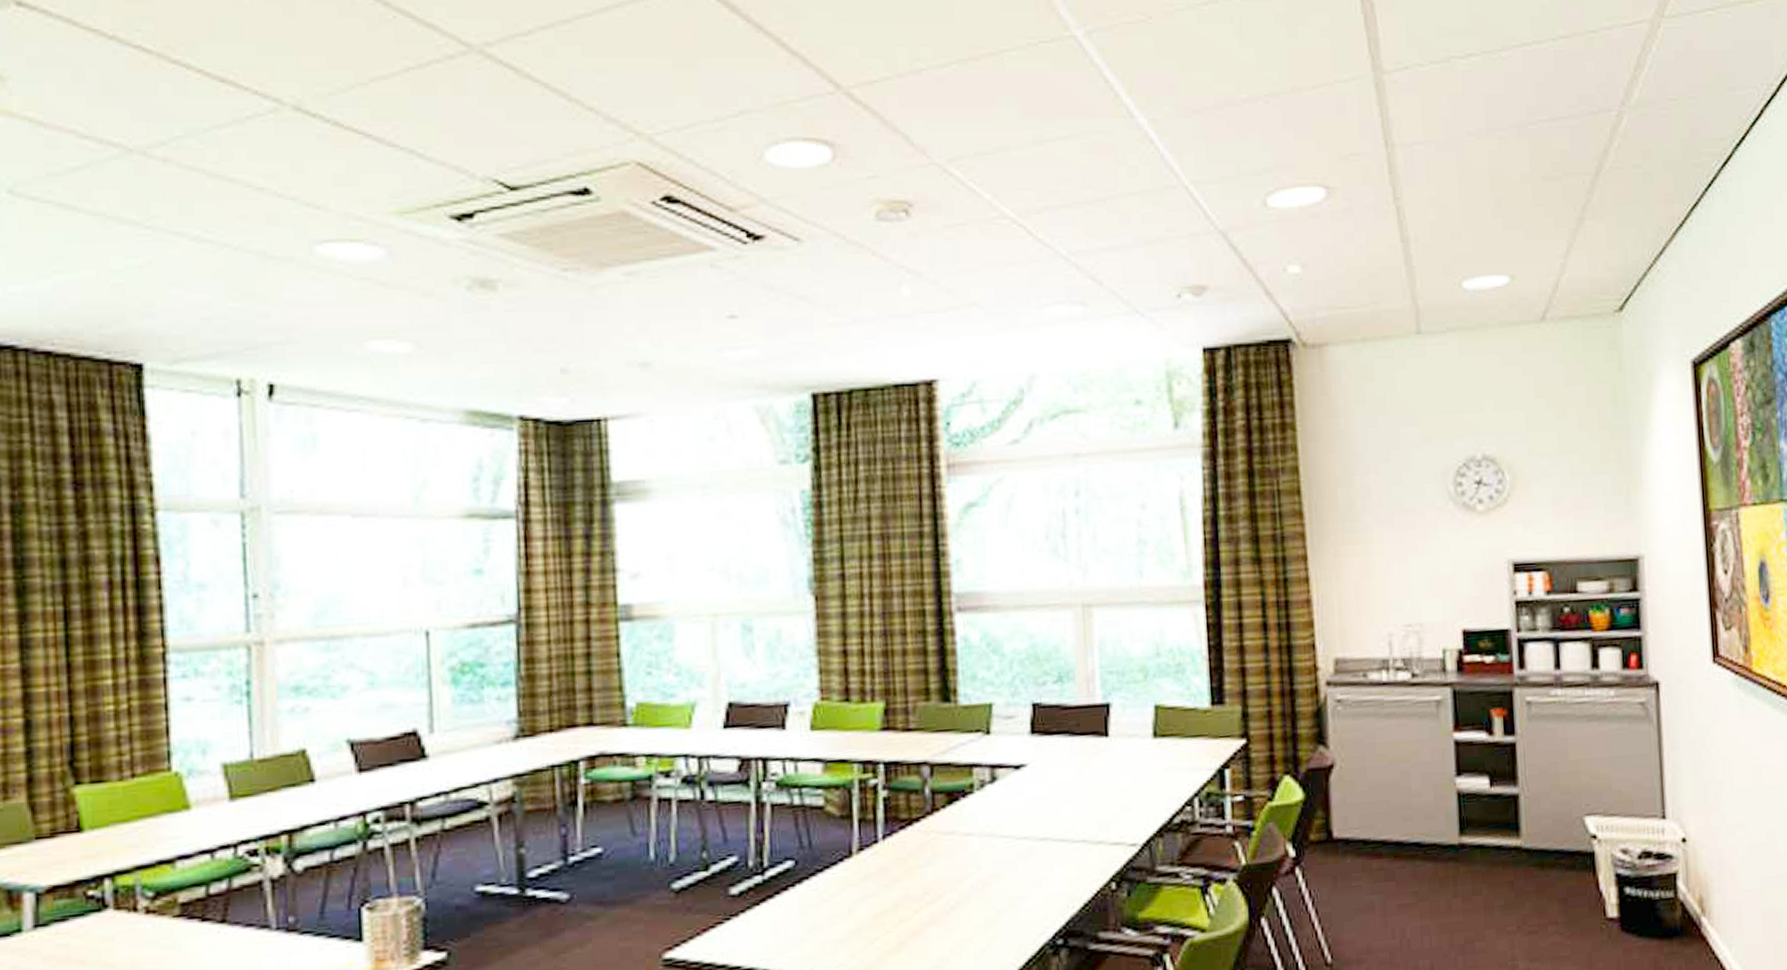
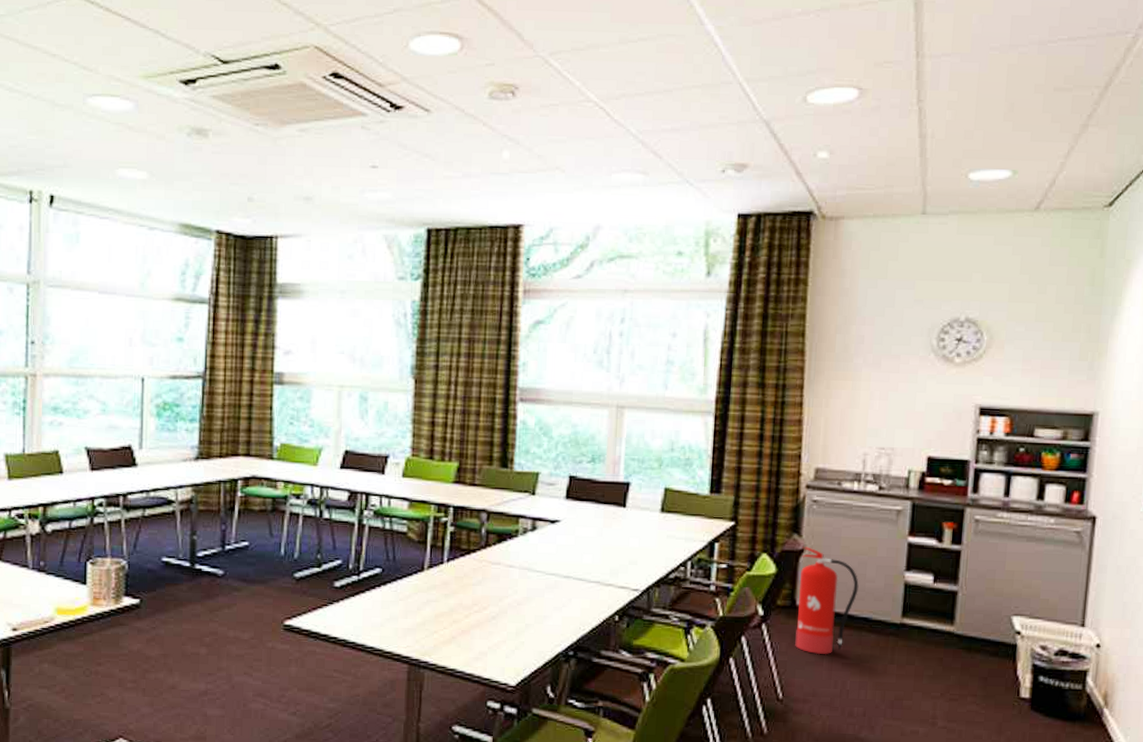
fire extinguisher: none [1332,760,1405,899] -> present [795,547,859,655]

